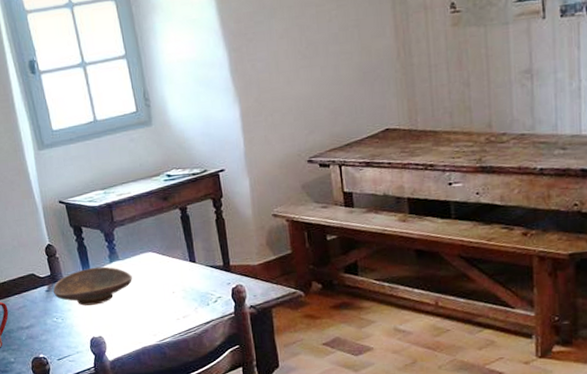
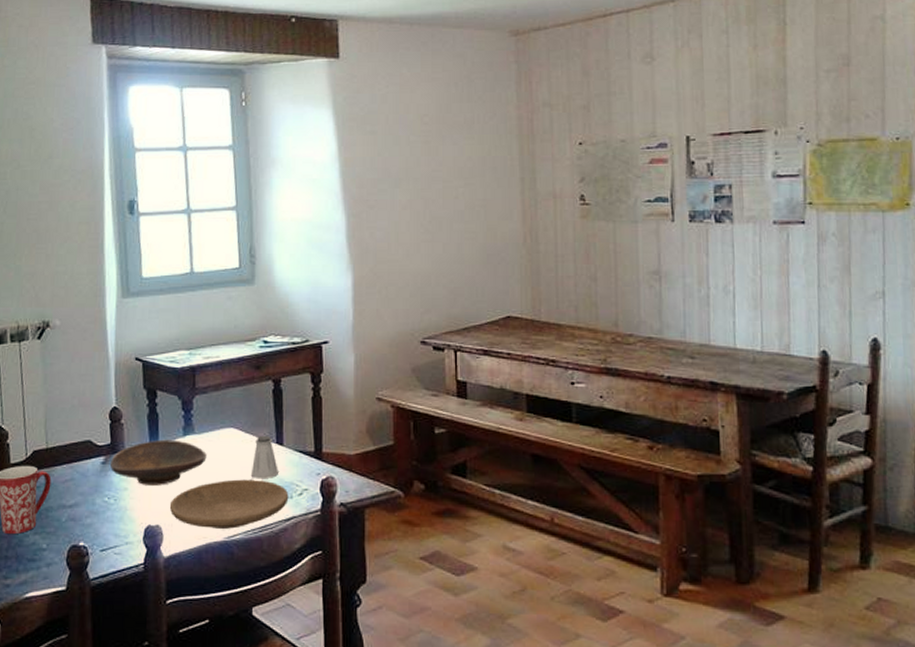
plate: none [107,292,206,335] -> present [169,479,289,529]
saltshaker: none [171,255,195,292] -> present [250,435,278,478]

